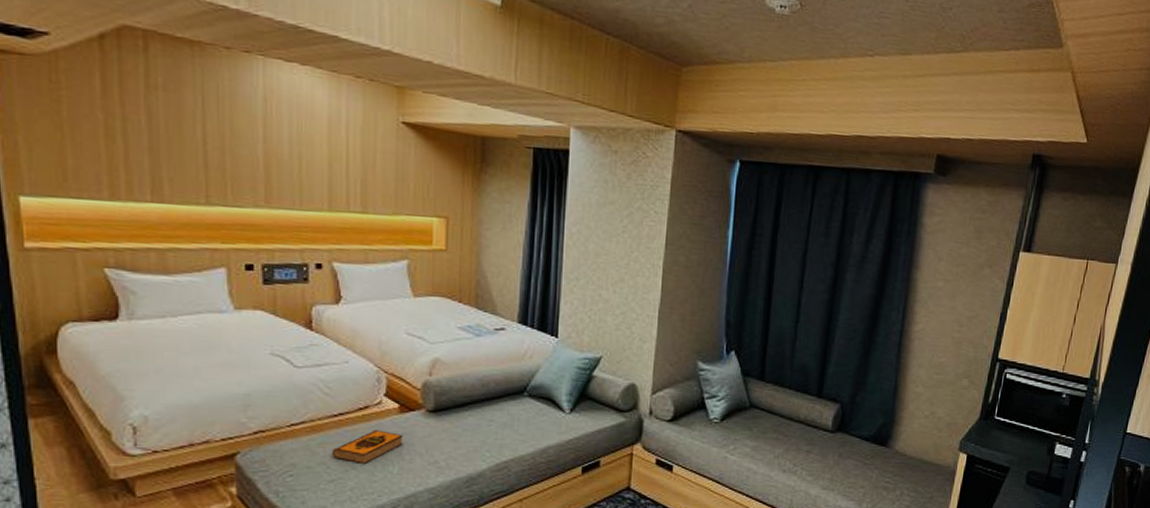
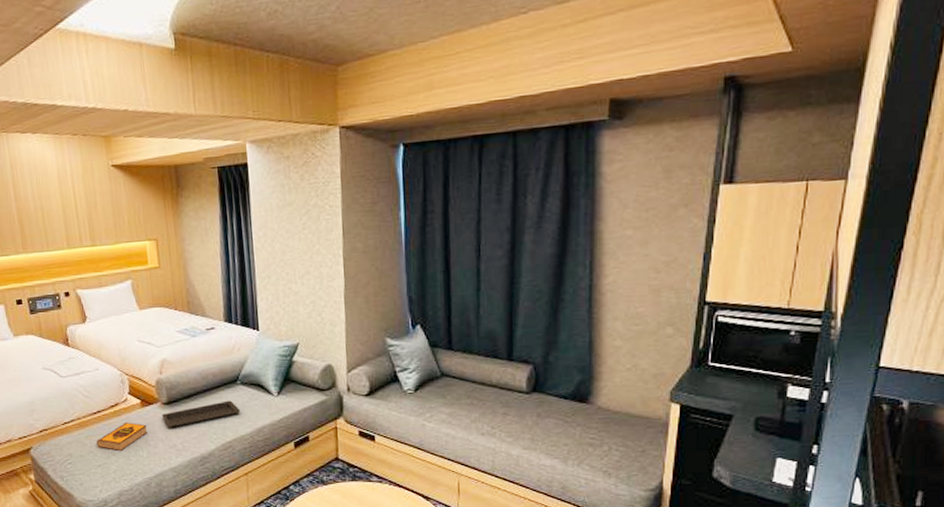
serving tray: none [425,414,524,441] -> present [162,400,241,428]

